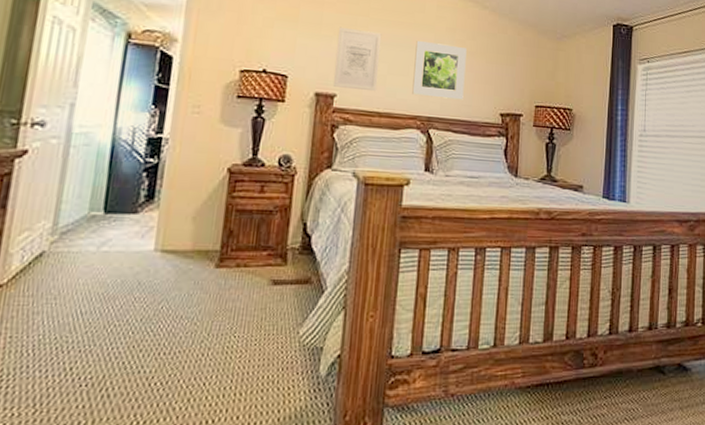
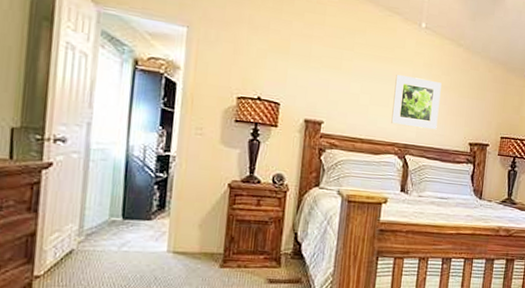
wall art: present [332,26,382,92] -> none [320,59,365,120]

